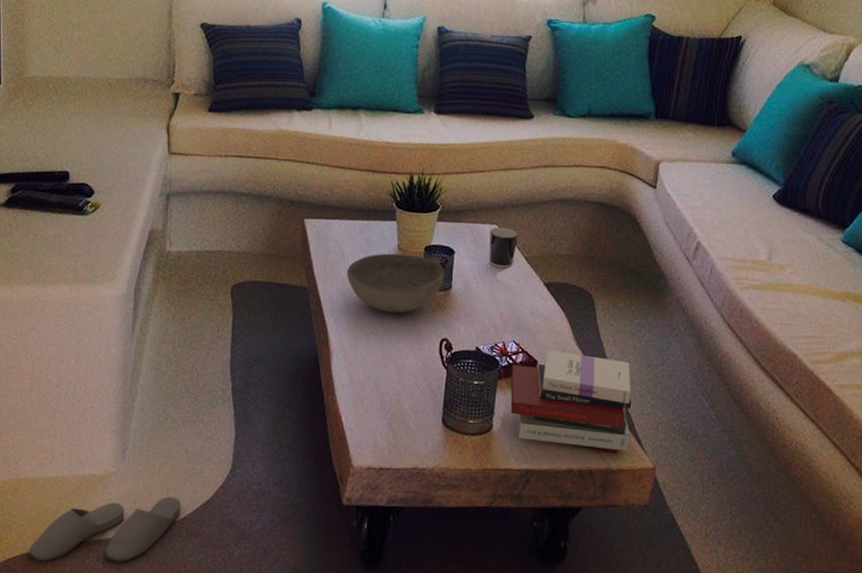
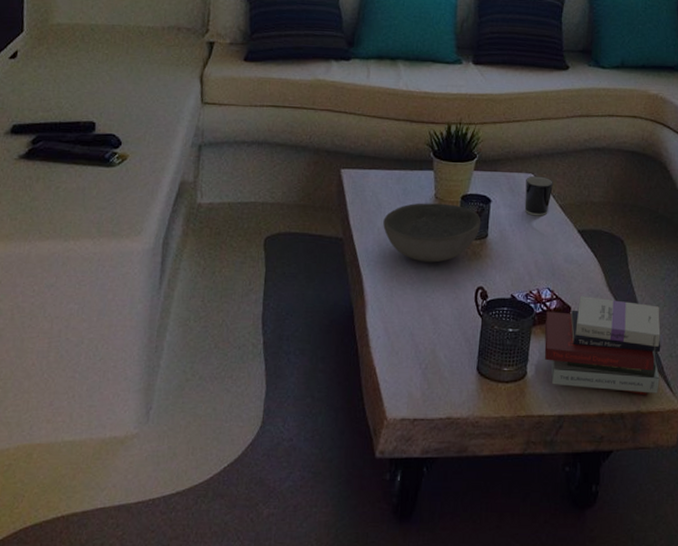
slippers: present [29,496,182,563] -> none [42,457,208,531]

